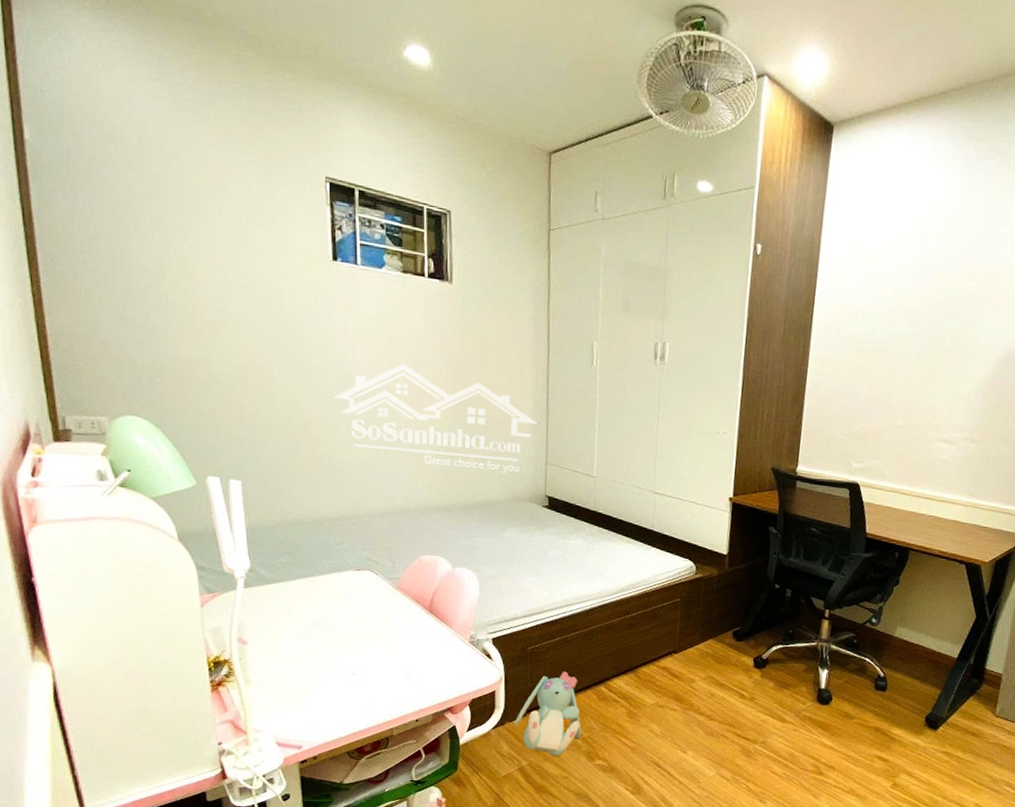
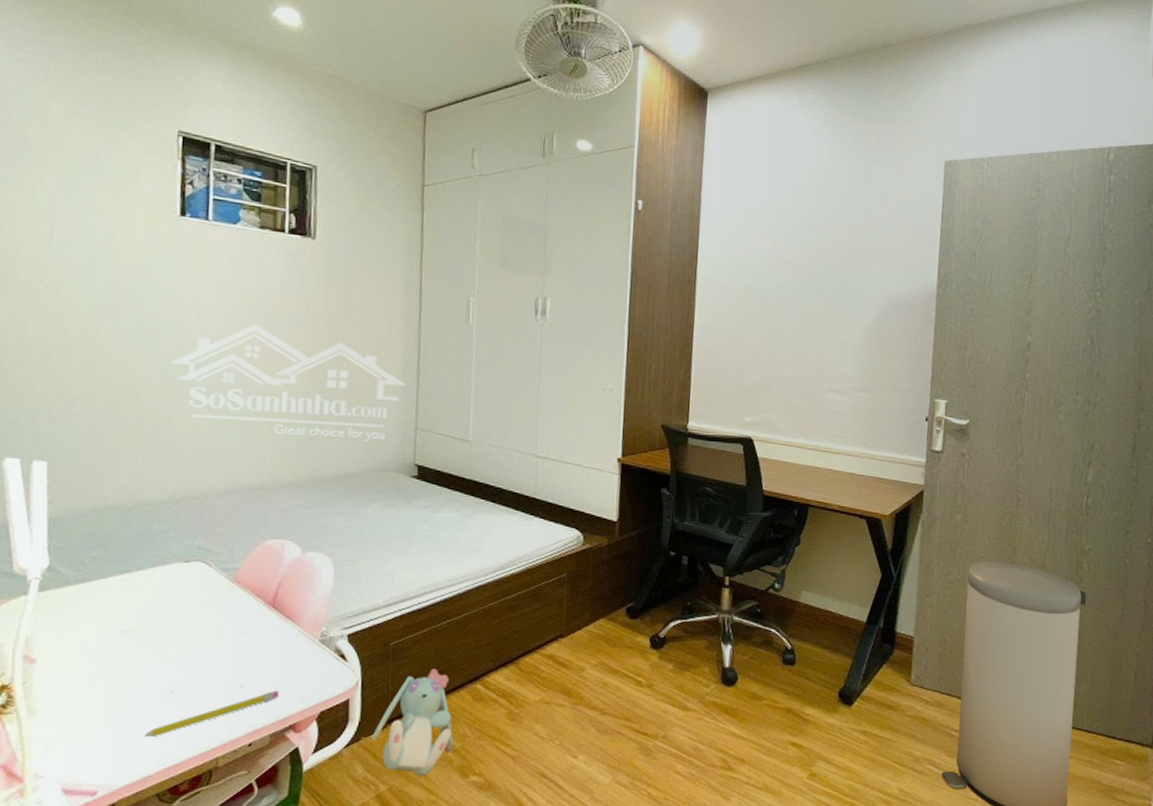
pencil: none [335,679,438,709] -> present [145,690,279,738]

